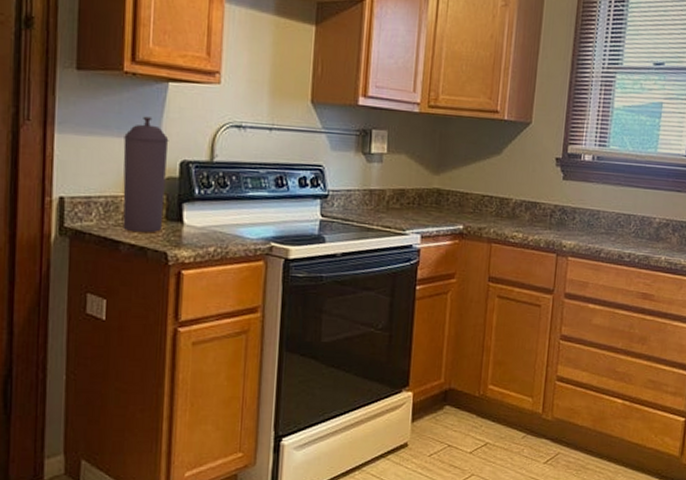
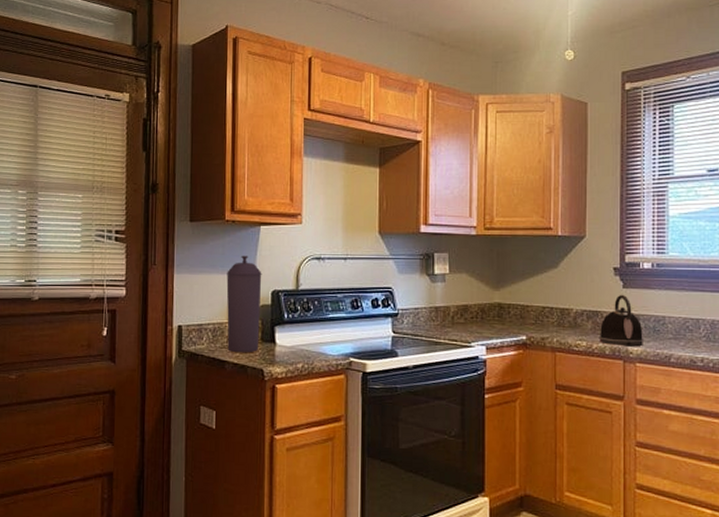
kettle: none [535,186,578,240] -> present [599,294,645,347]

